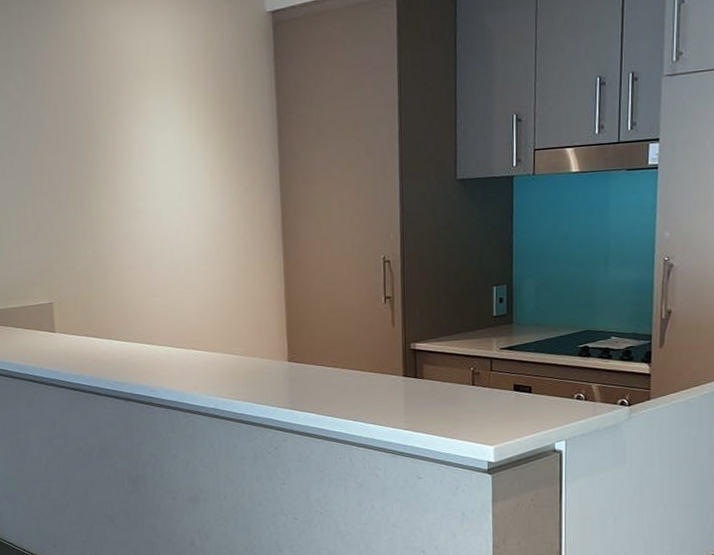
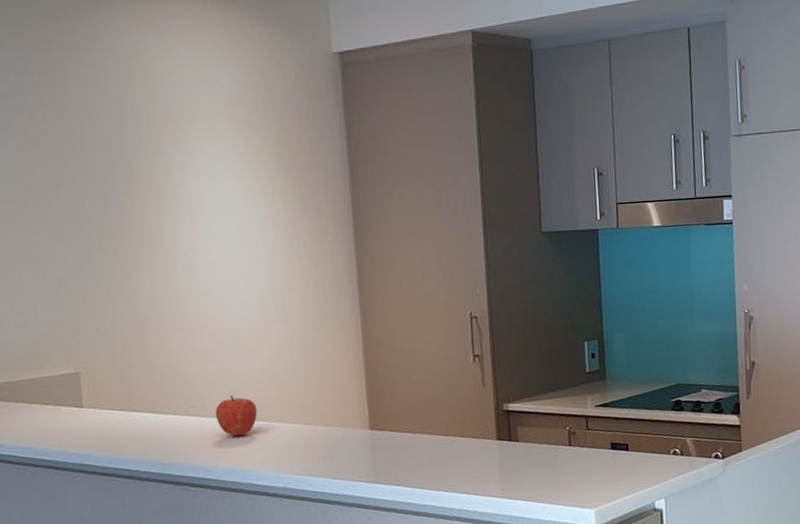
fruit: none [158,326,193,362] -> present [215,395,258,437]

